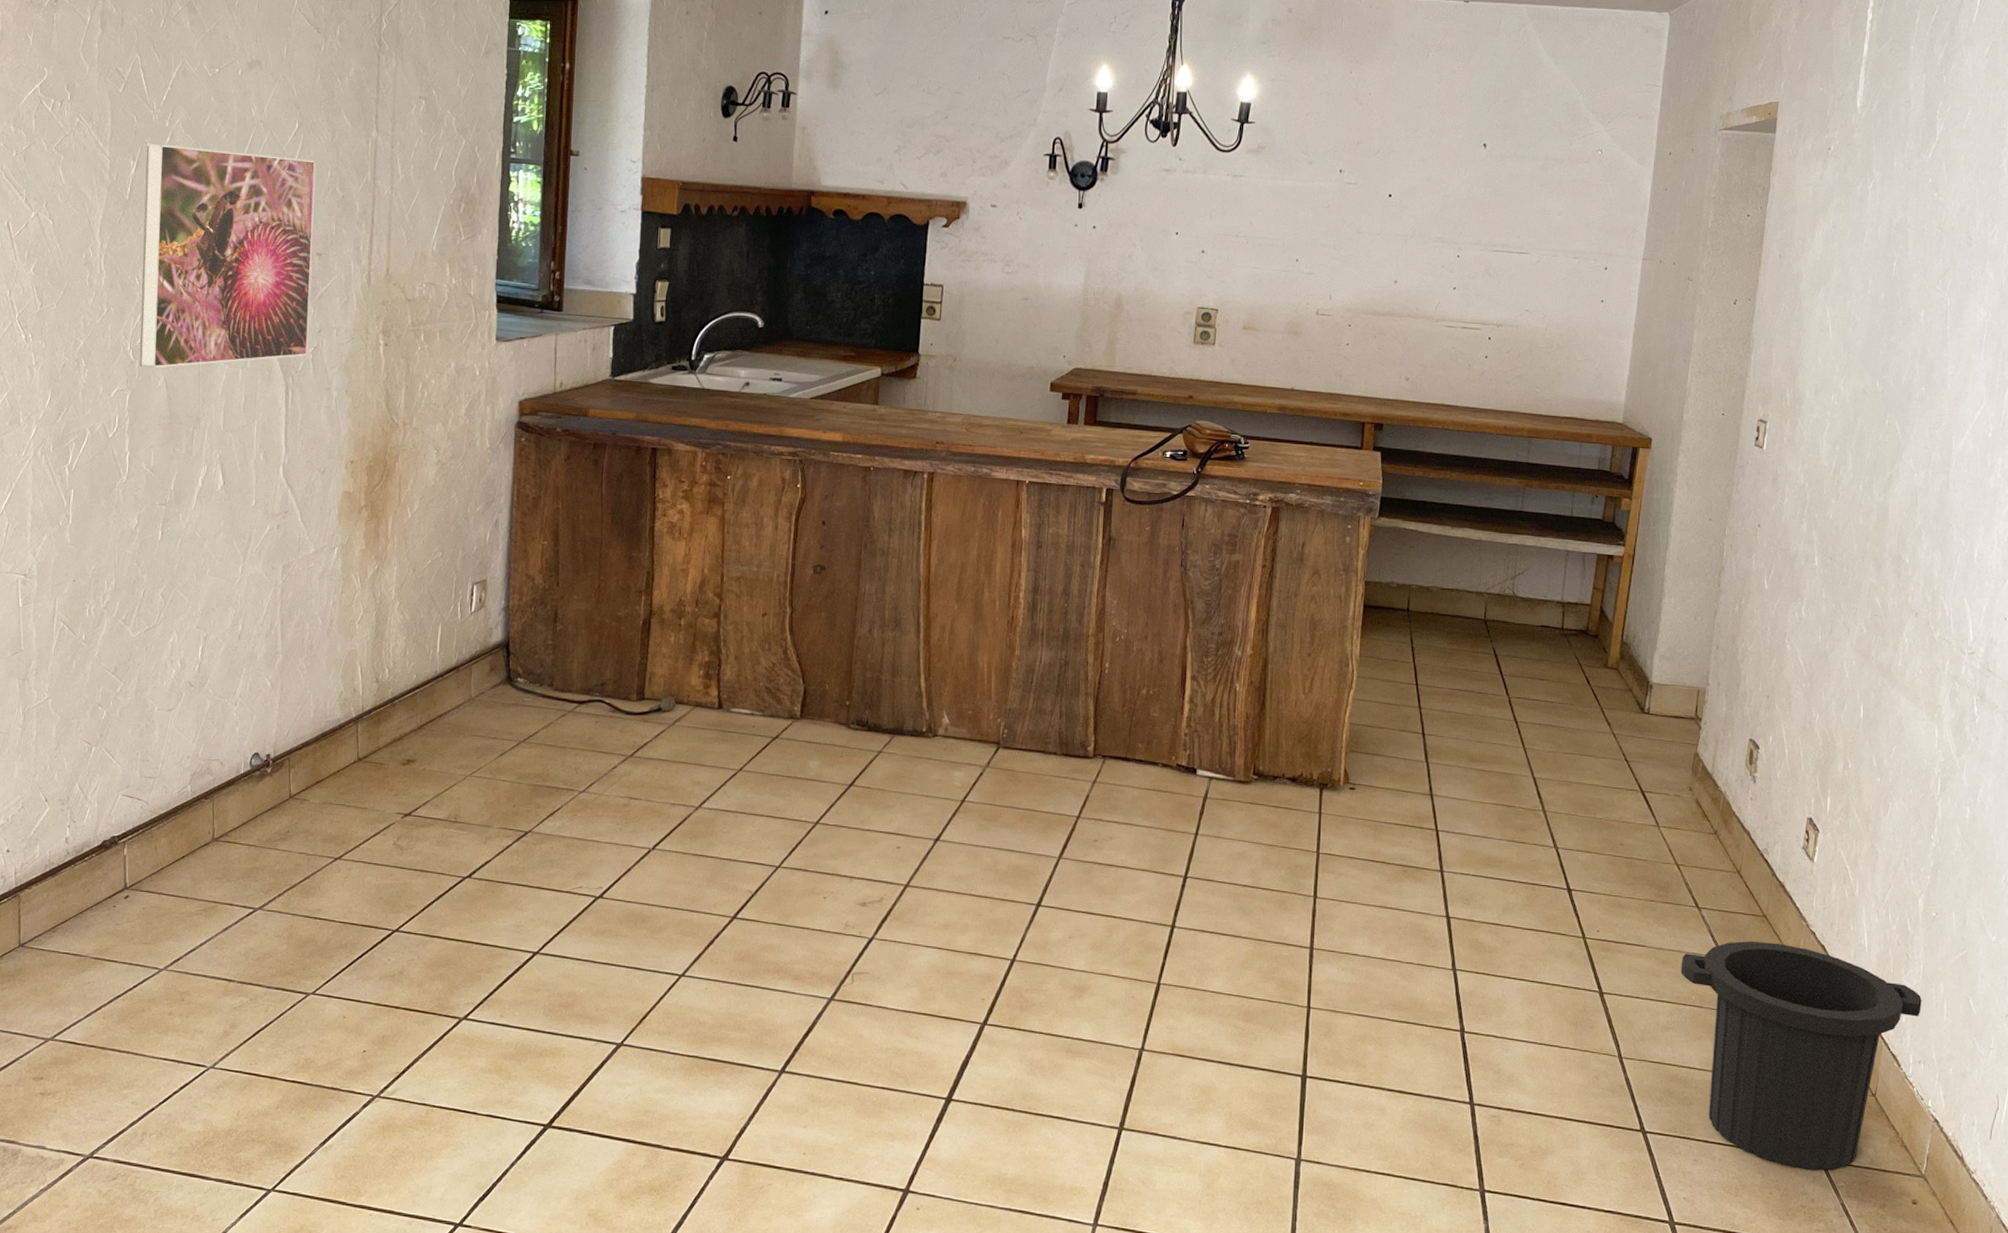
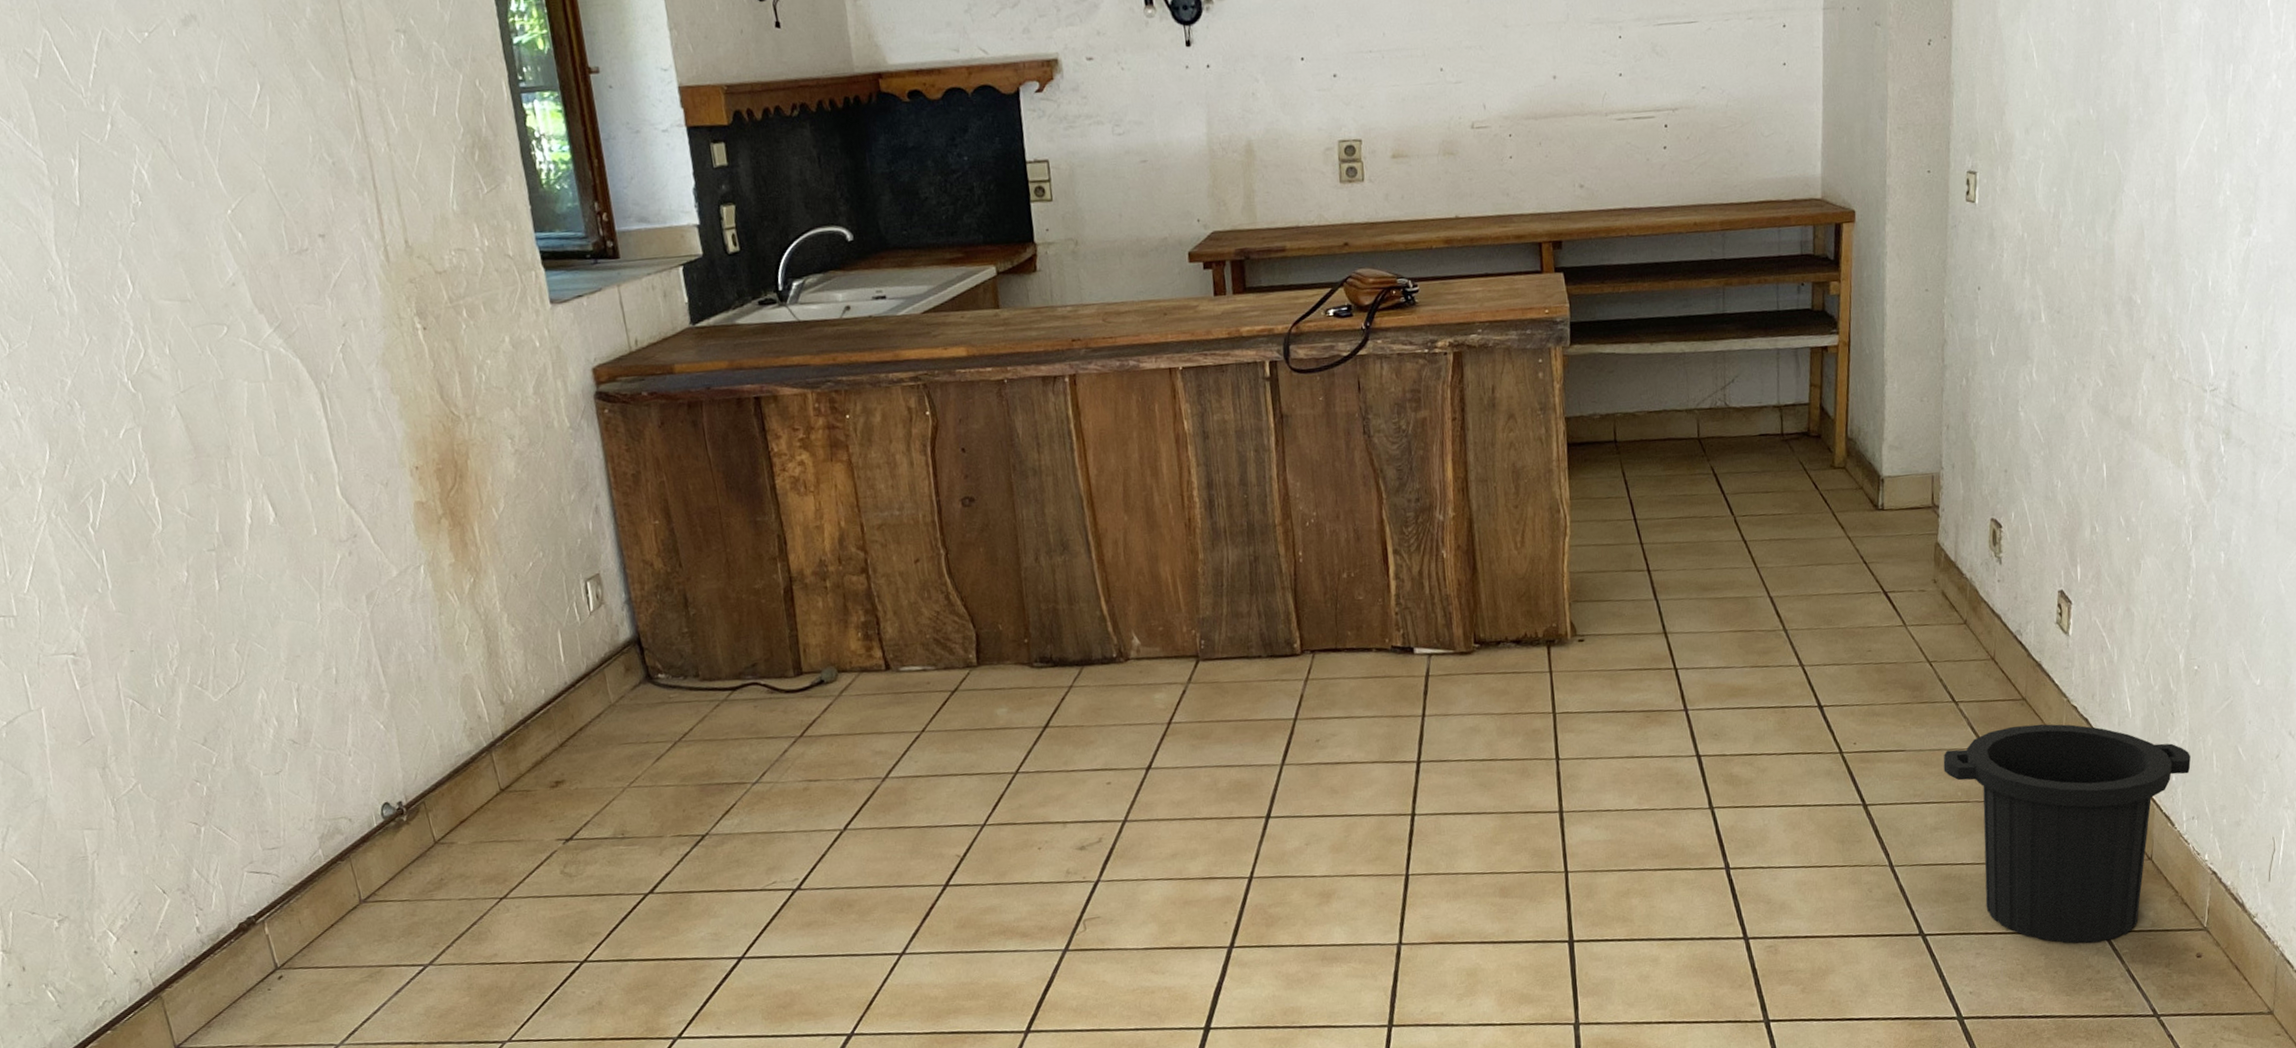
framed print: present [139,143,316,369] -> none [84,125,337,400]

